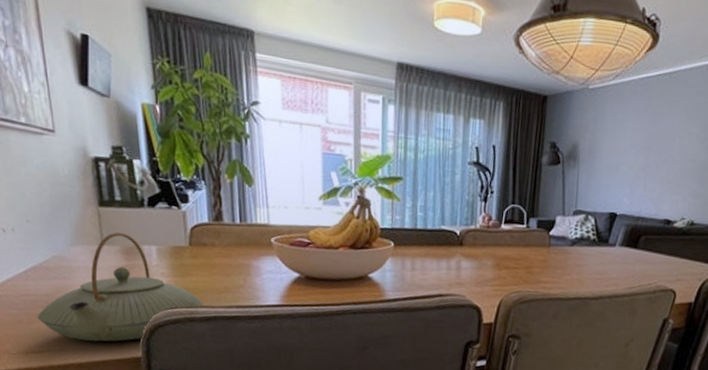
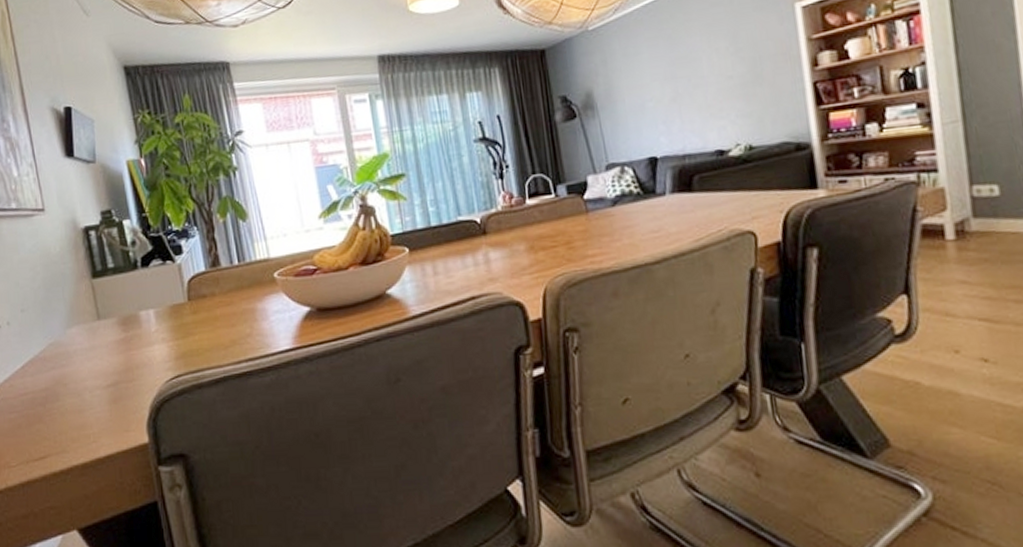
teapot: present [37,232,203,342] -> none [36,301,209,436]

